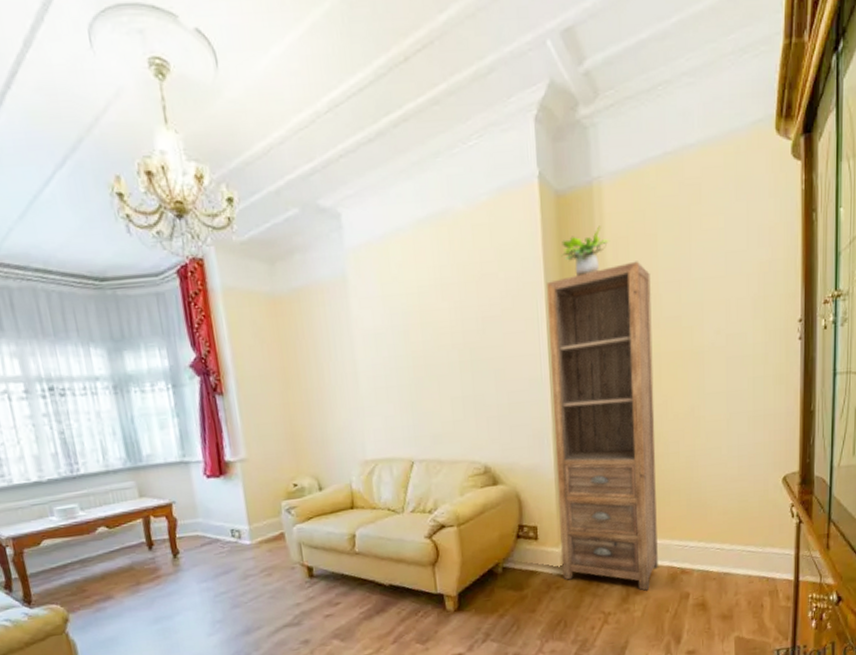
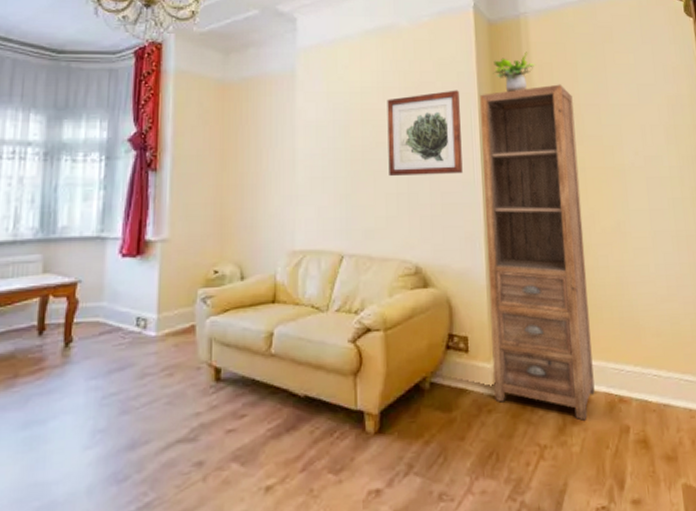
wall art: none [446,279,529,381] -> present [387,90,463,177]

